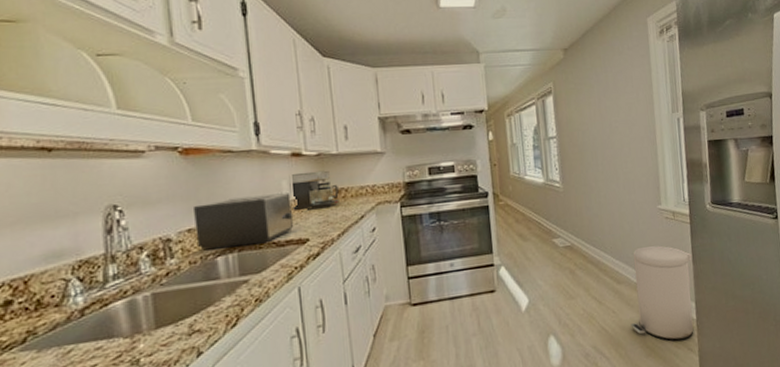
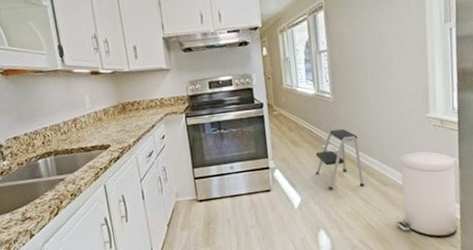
toaster: present [192,193,294,251] -> none [16,106,97,155]
coffee maker: present [289,170,340,212] -> none [90,86,133,122]
step stool: none [544,221,597,290] -> present [315,128,364,190]

